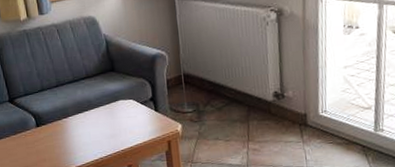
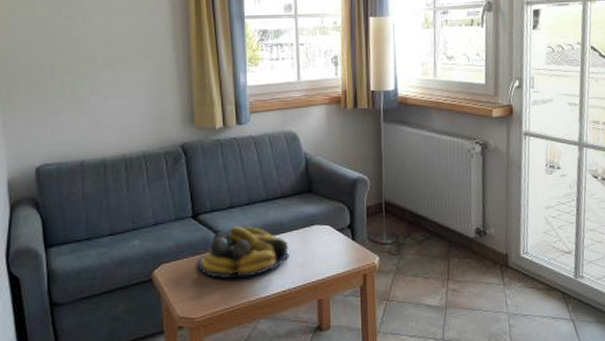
fruit bowl: none [18,105,100,152] -> present [197,226,290,279]

